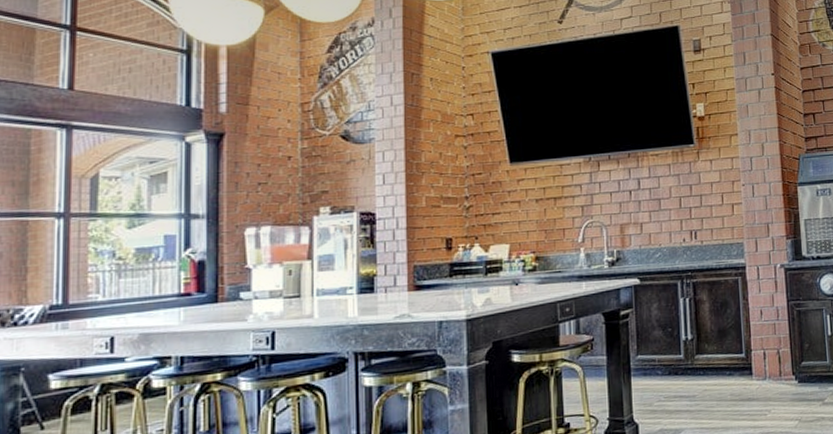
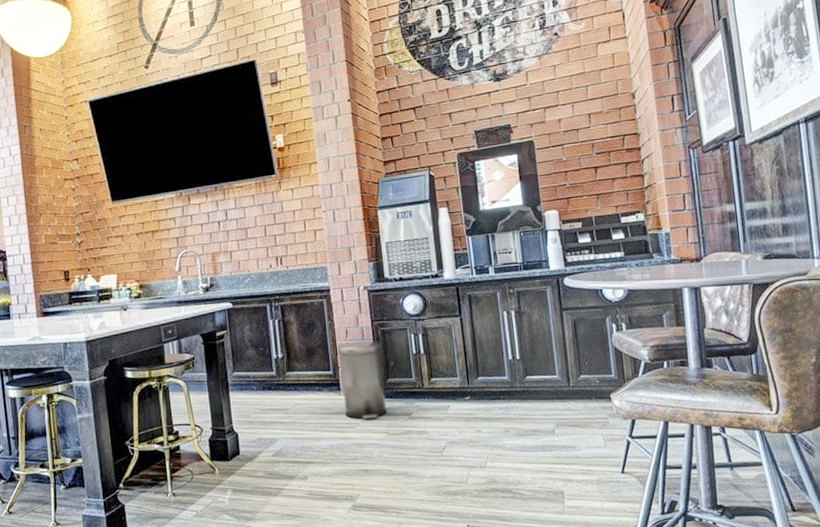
pedal bin: none [752,321,800,406] -> present [338,341,387,420]

